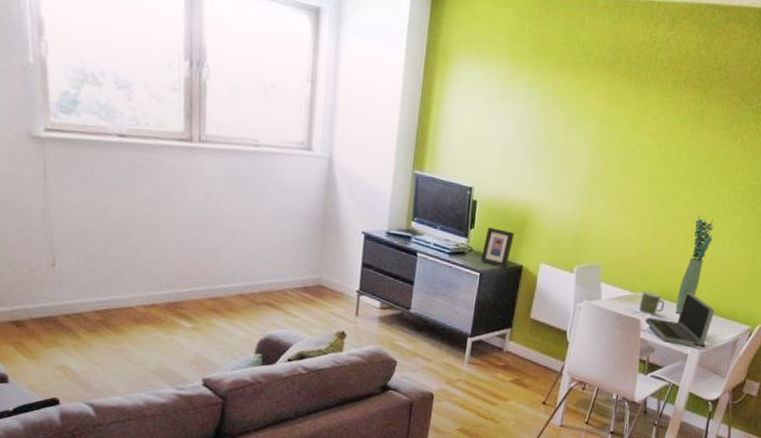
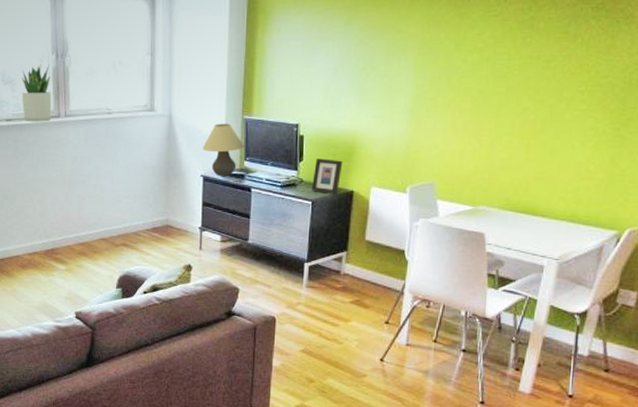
planter: none [141,70,182,146] -> present [21,63,52,122]
table lamp: none [365,175,413,237] -> present [202,123,245,177]
mug: present [638,291,665,316] -> none [481,205,510,228]
laptop: present [645,292,715,348] -> none [490,201,571,258]
vase: present [675,214,714,314] -> none [524,121,560,224]

